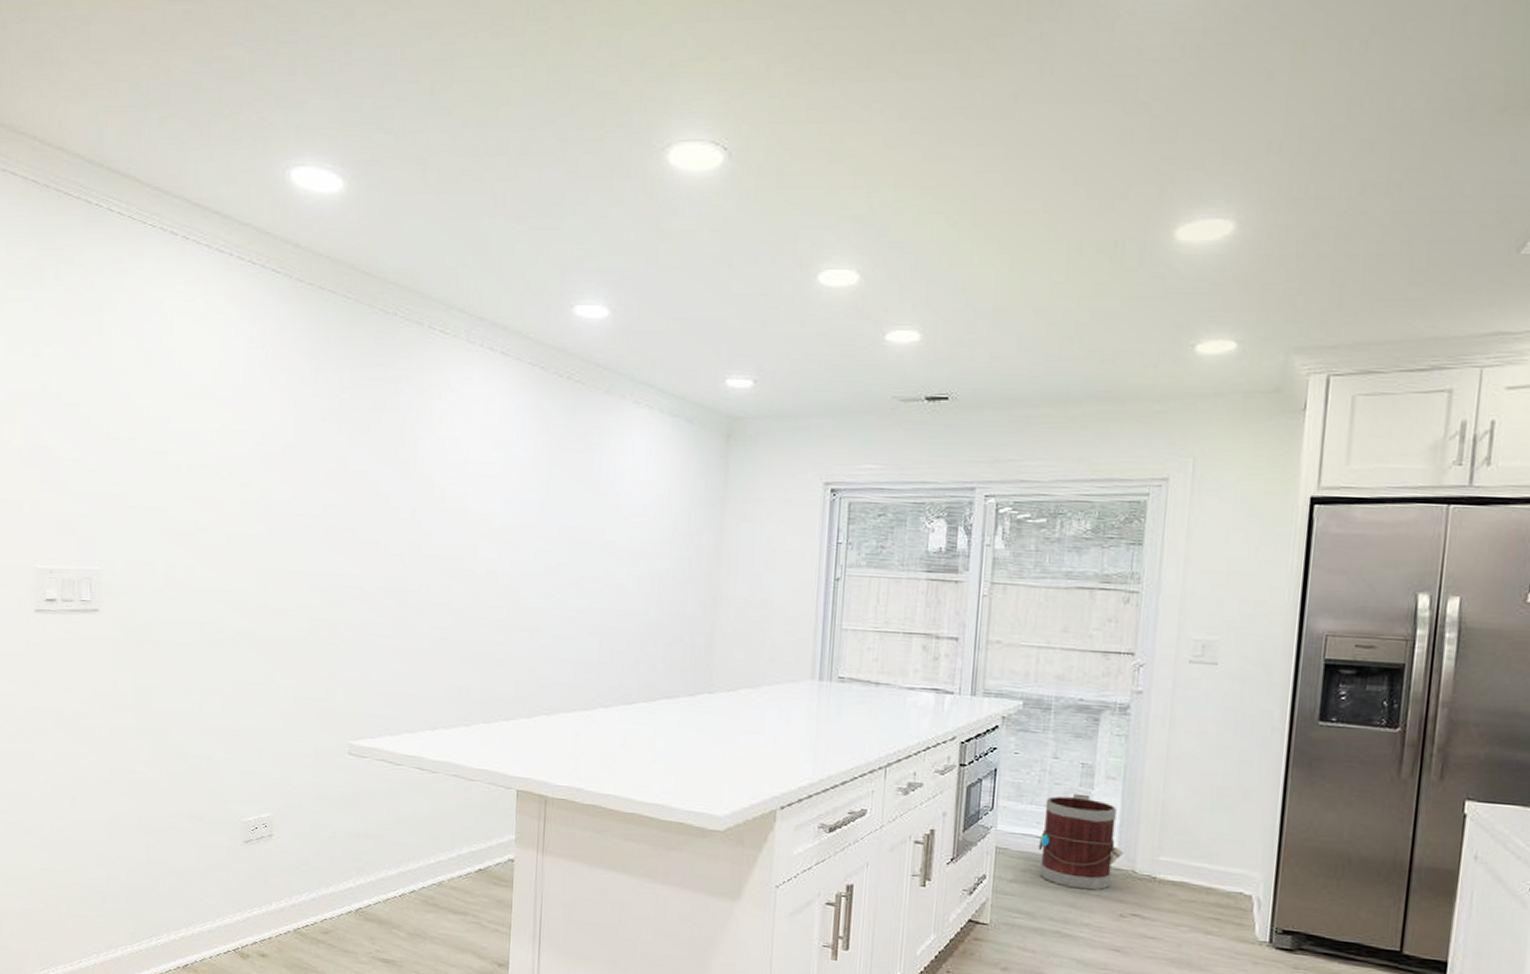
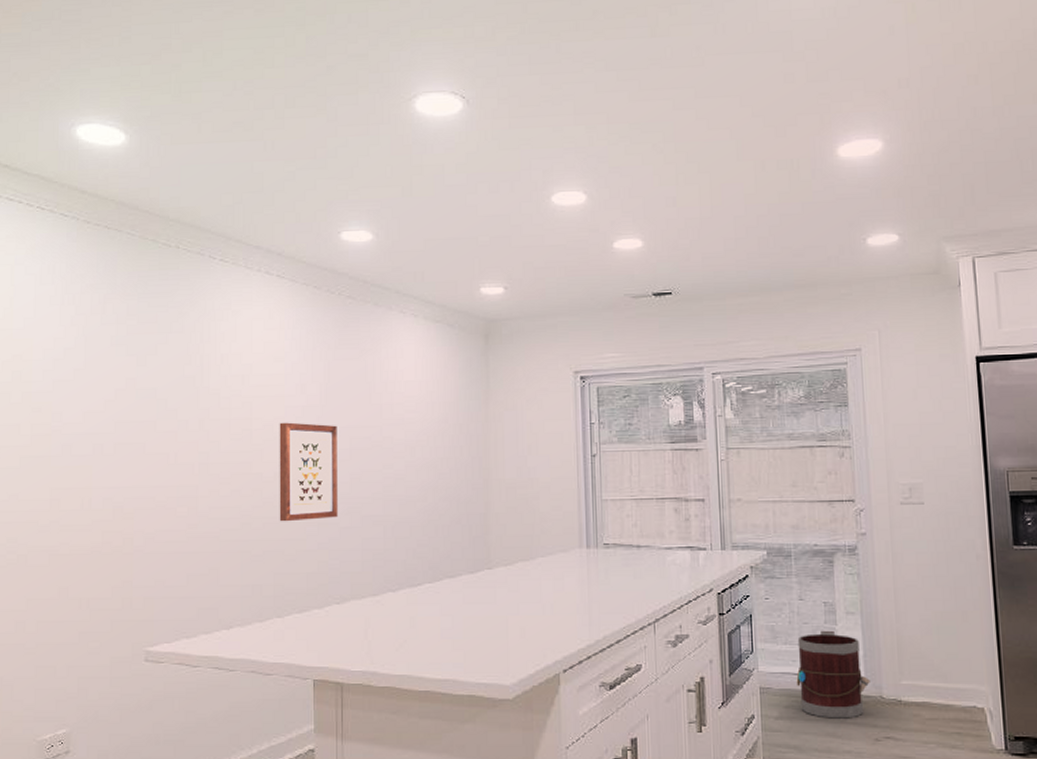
wall art: none [490,517,557,625] -> present [279,422,338,522]

